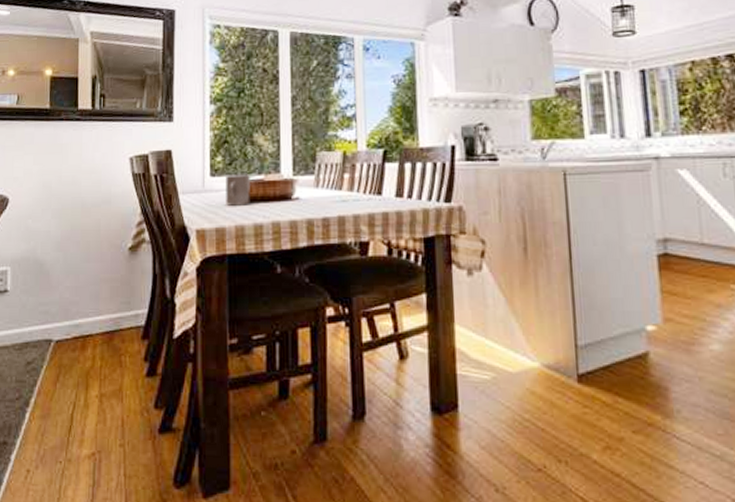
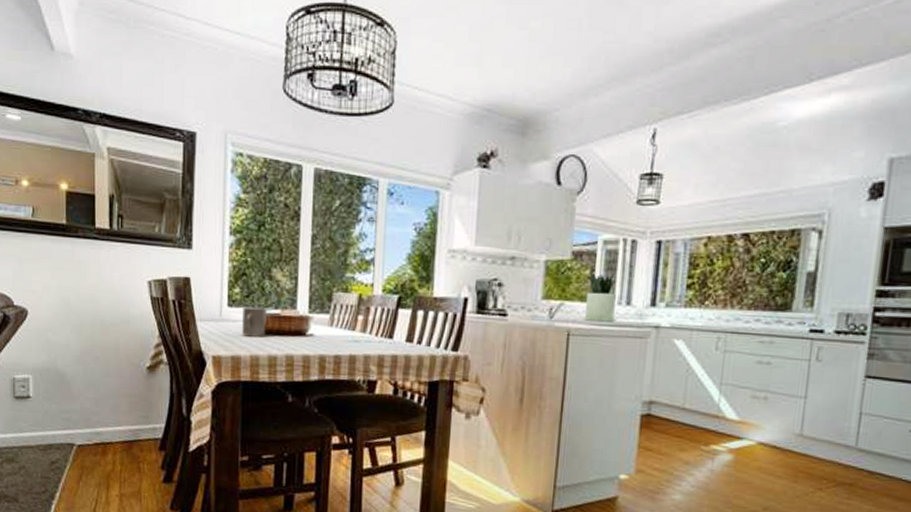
planter: none [576,107,613,159] -> present [582,272,617,323]

